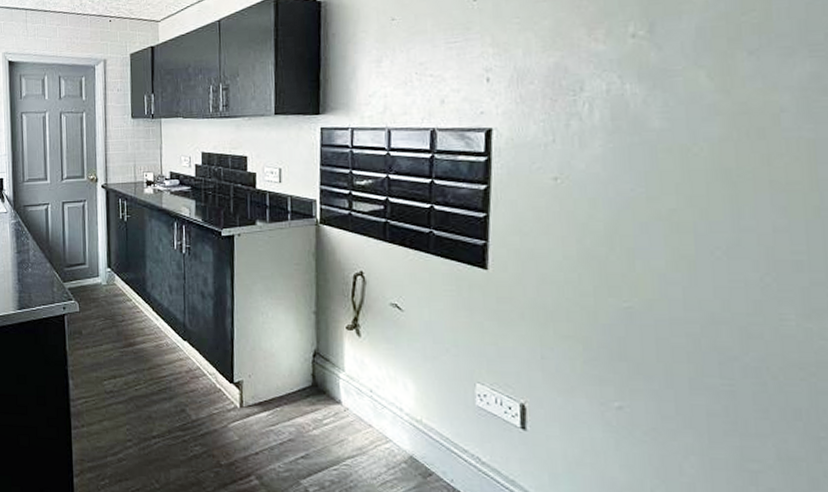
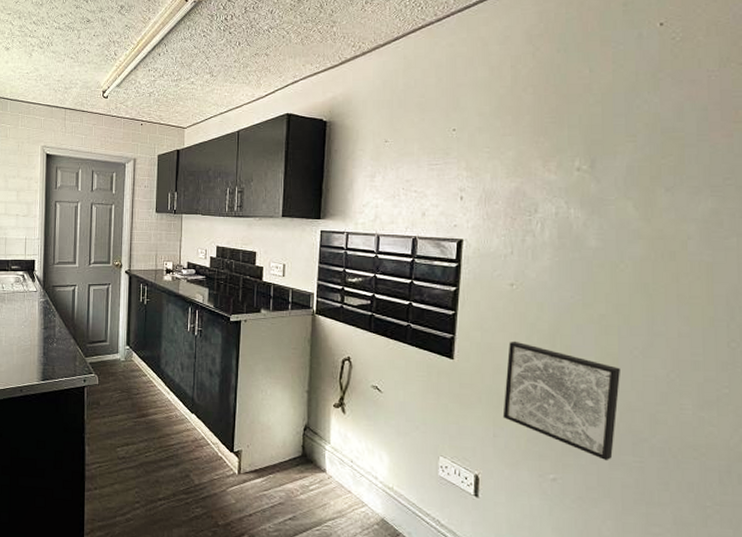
wall art: none [551,245,699,385] -> present [502,341,620,461]

